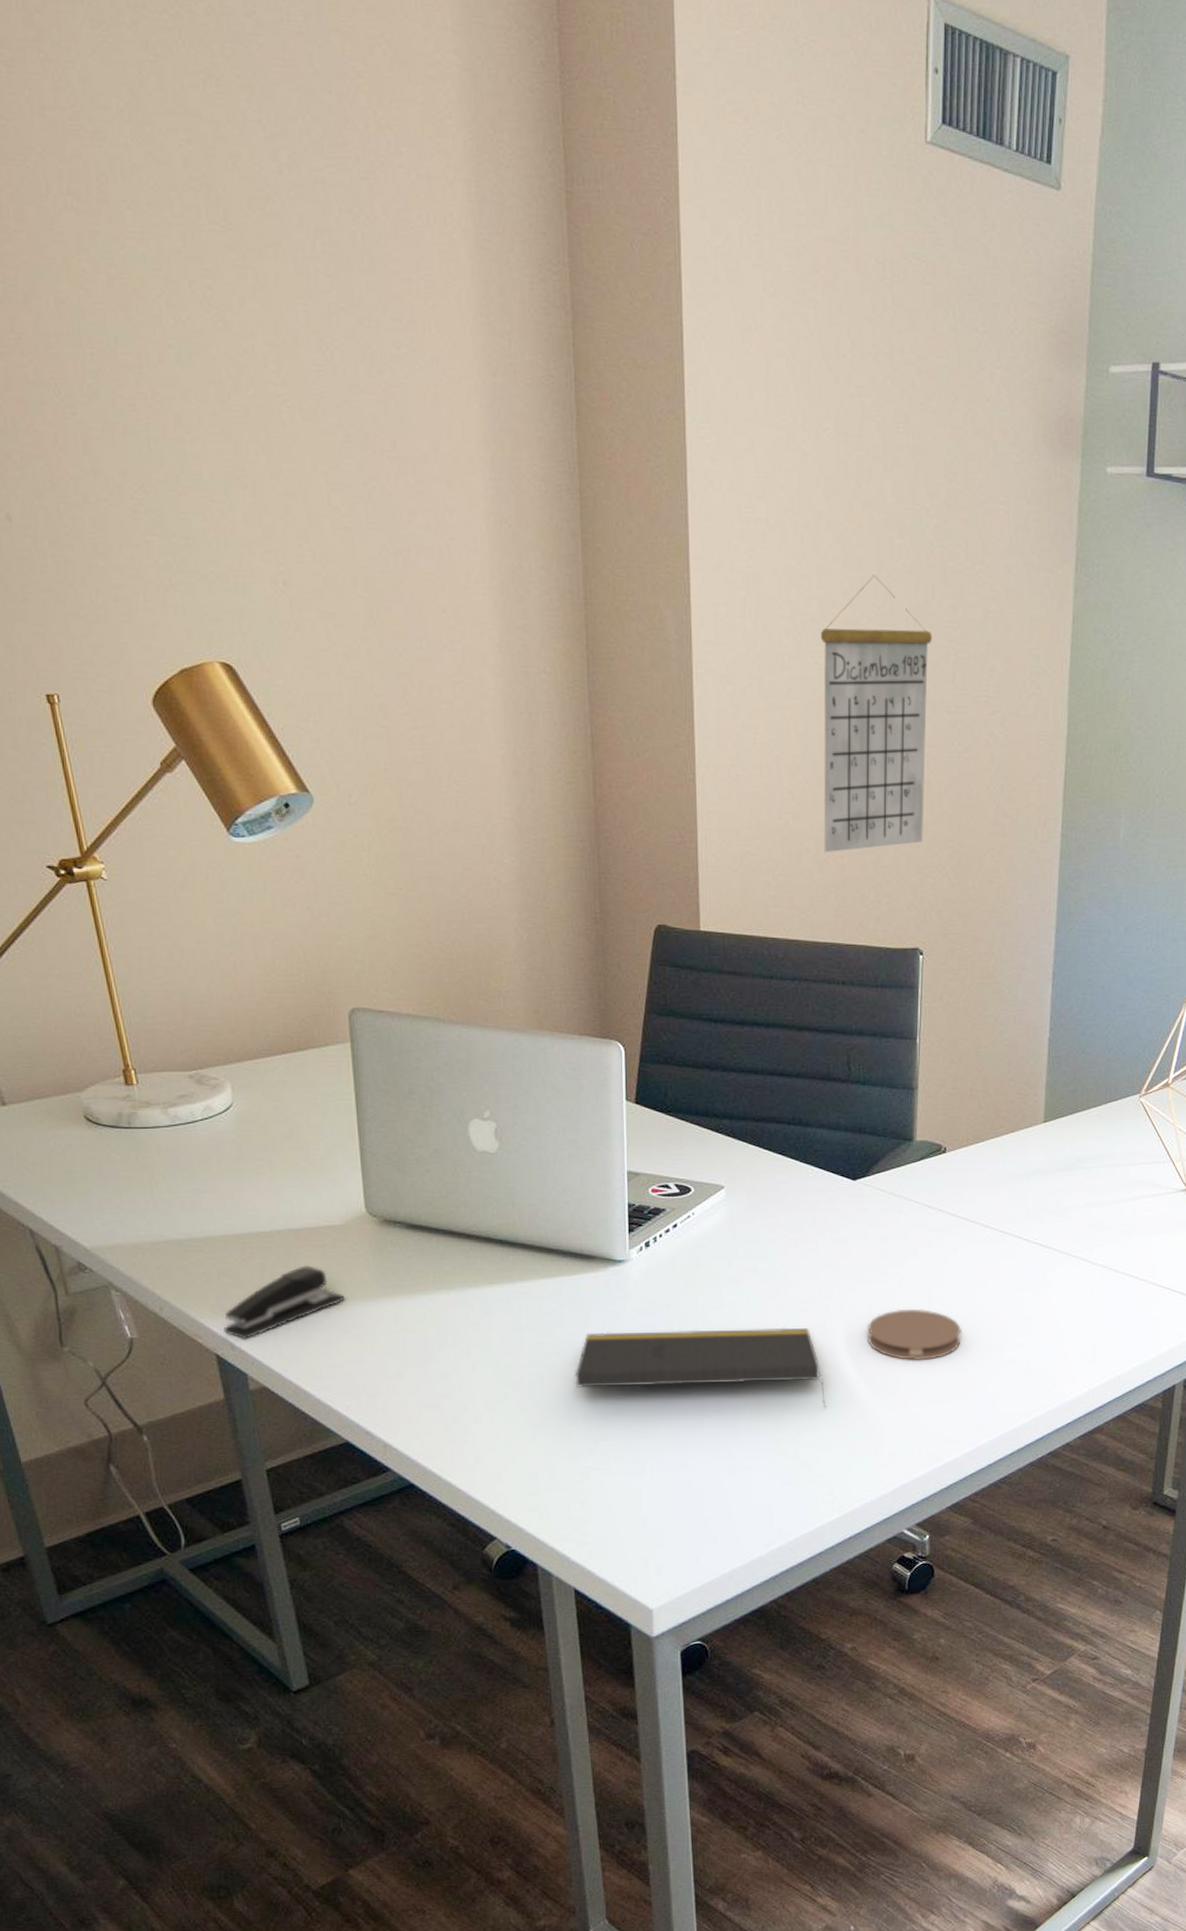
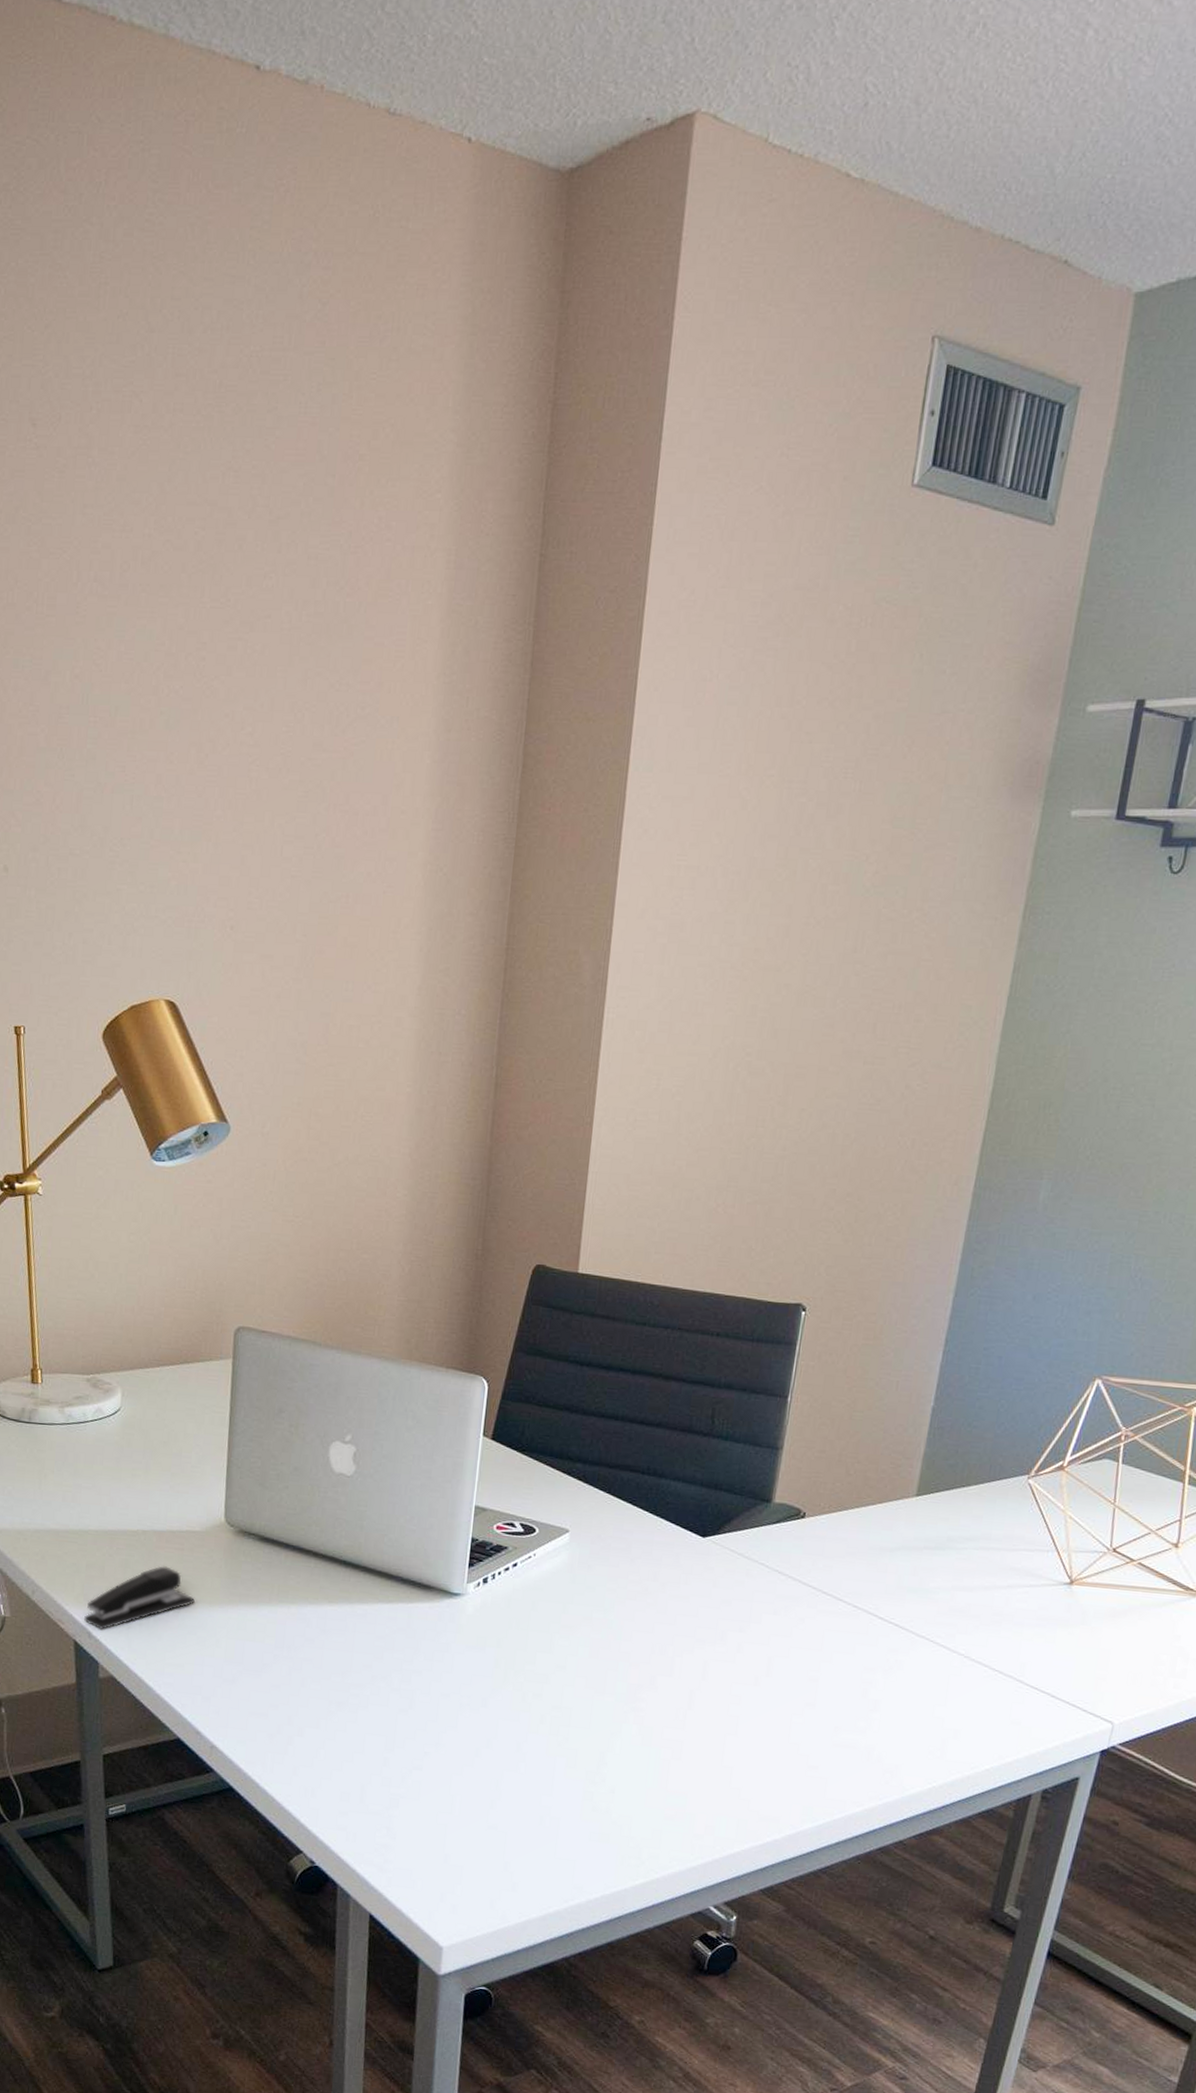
notepad: present [575,1327,826,1407] -> none [397,1662,645,1767]
calendar: present [820,575,933,853] -> none [714,922,857,1202]
coaster: present [868,1308,961,1361] -> none [697,1675,798,1733]

